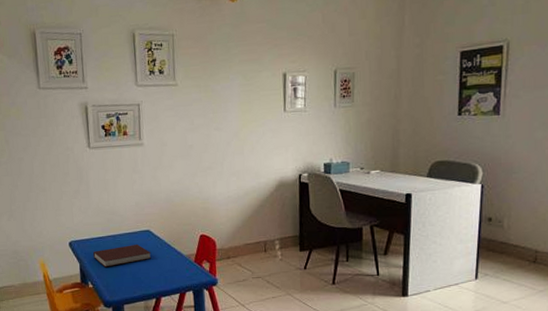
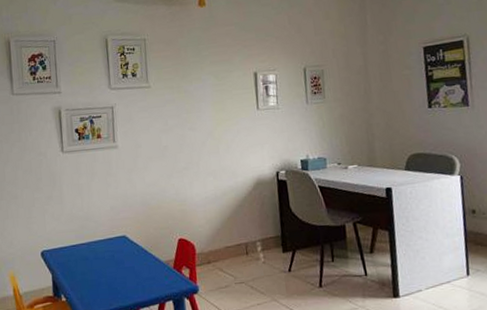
notebook: present [93,243,152,268] -> none [67,251,128,278]

